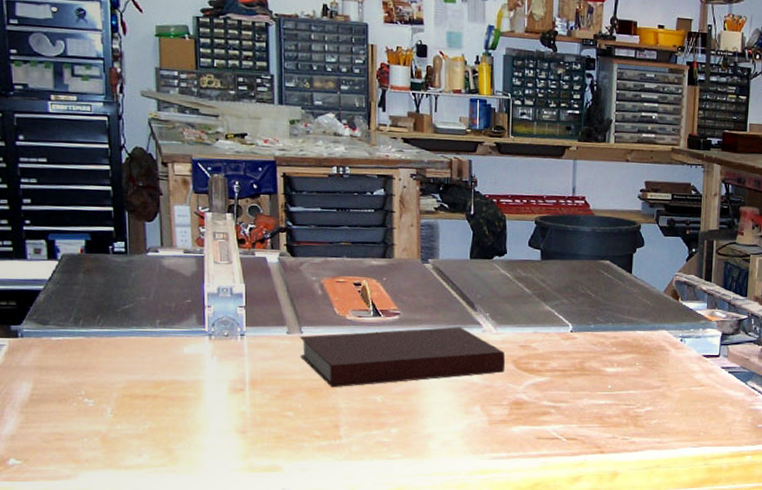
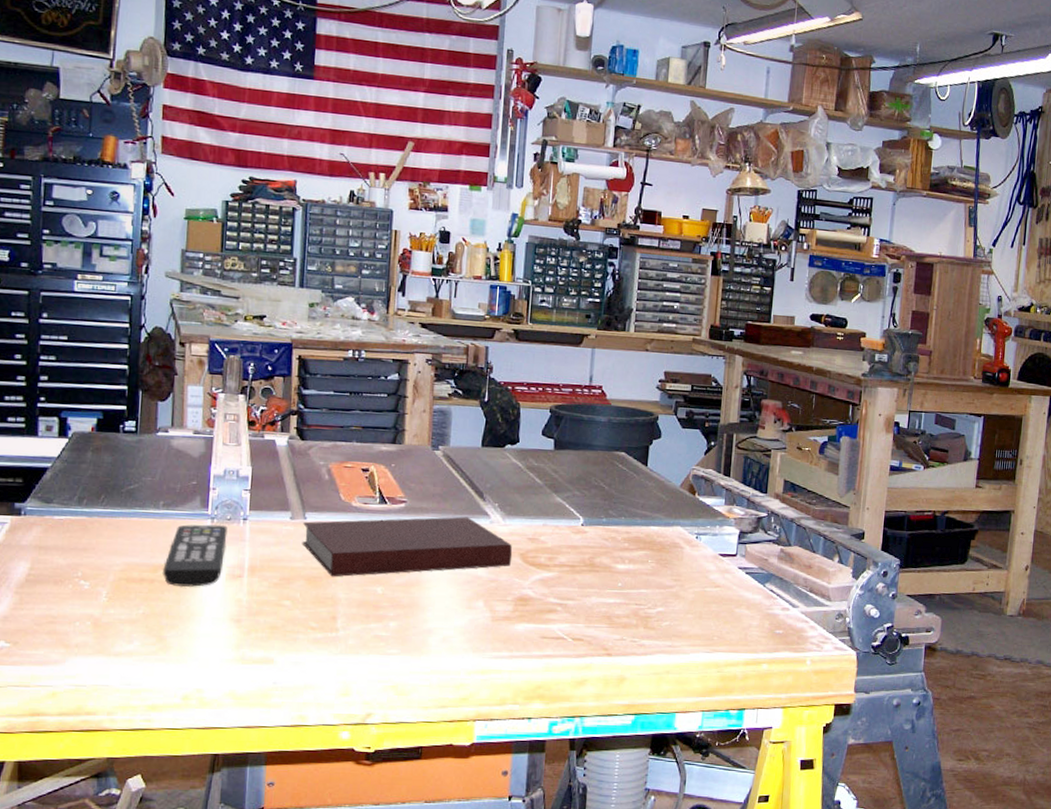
remote control: none [165,341,226,401] -> present [163,524,228,587]

